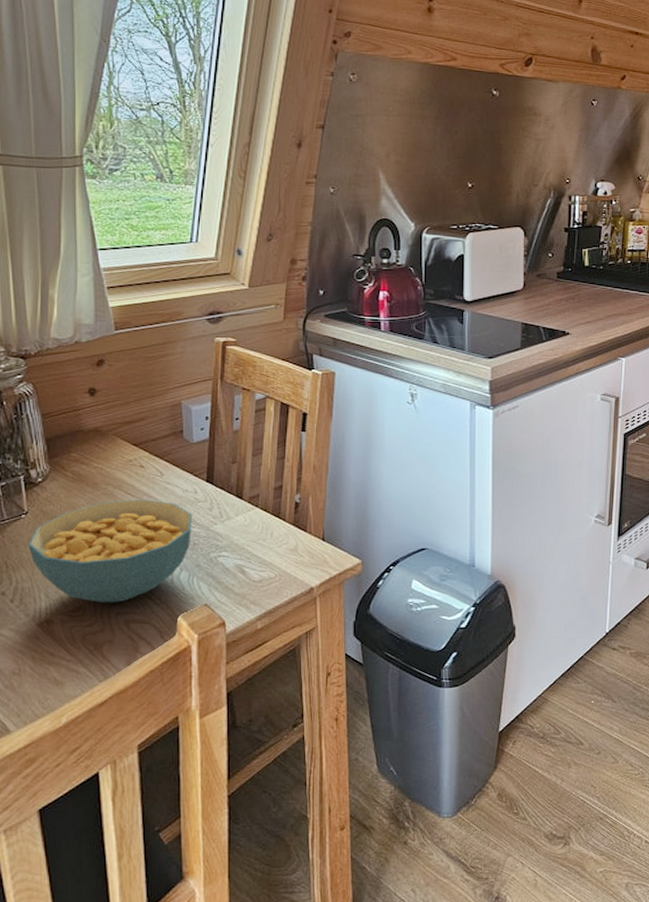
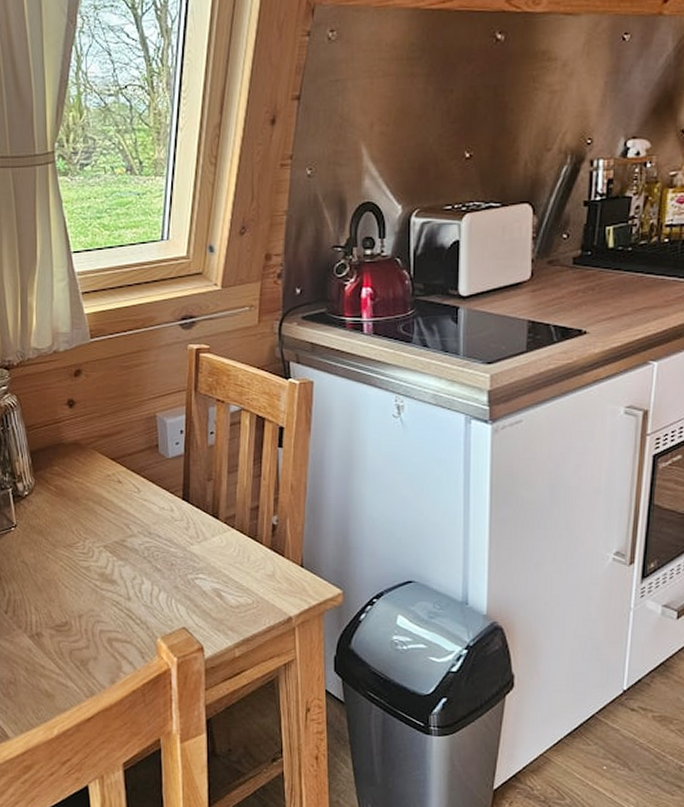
cereal bowl: present [28,499,193,603] -> none [18,516,170,620]

